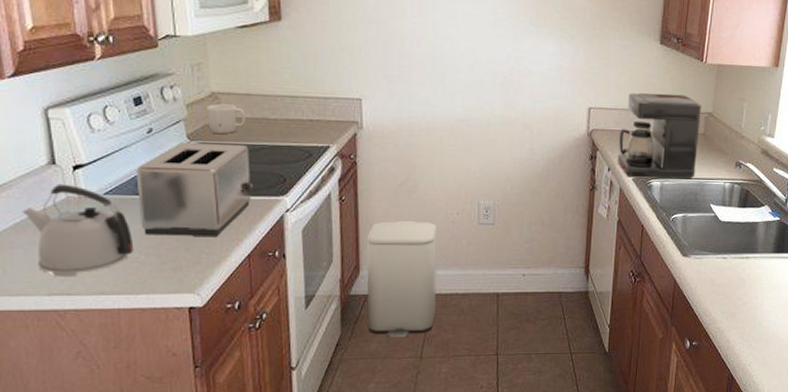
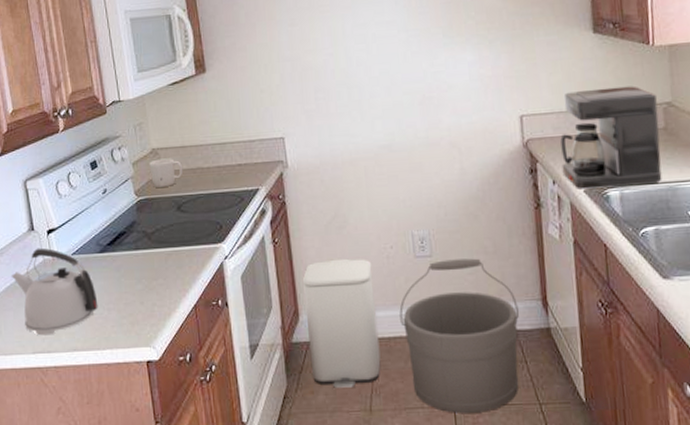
toaster: present [136,143,253,236] -> none [96,196,194,291]
bucket: none [458,228,564,360] -> present [399,258,519,413]

